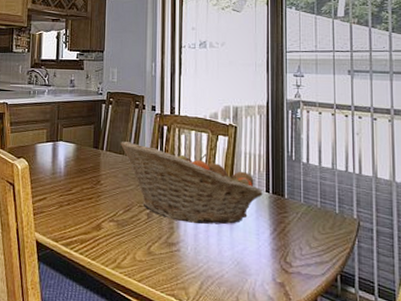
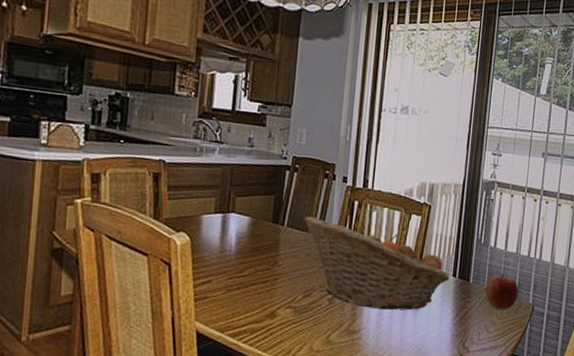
apple: none [303,189,341,225] -> present [485,274,519,310]

